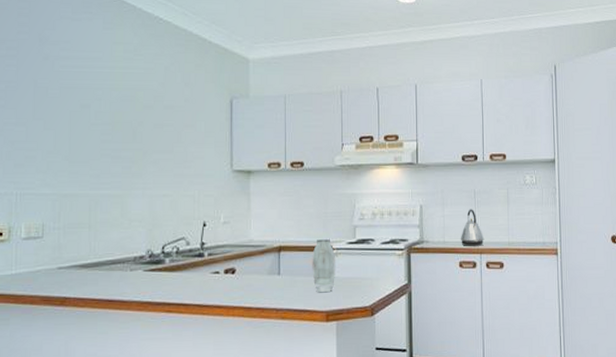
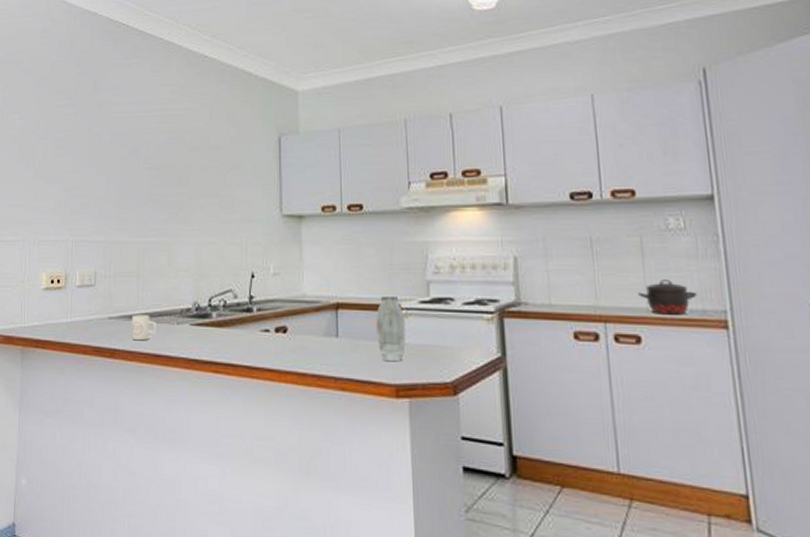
mug: none [82,263,109,288] -> present [131,315,157,341]
kettle: present [460,209,485,246] -> none [573,262,610,312]
cooking pot: none [503,221,541,247] -> present [638,280,698,315]

